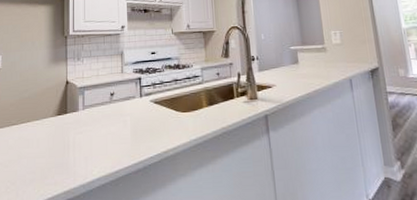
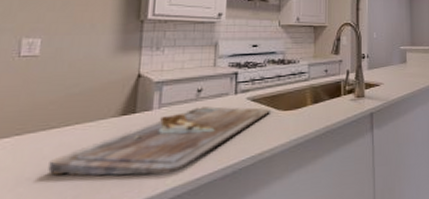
cutting board: none [13,108,171,166] -> present [48,106,270,176]

